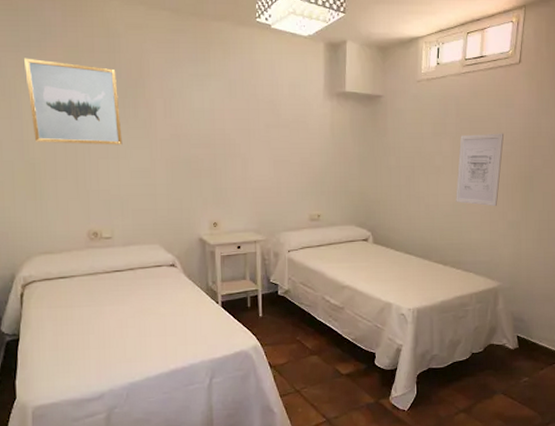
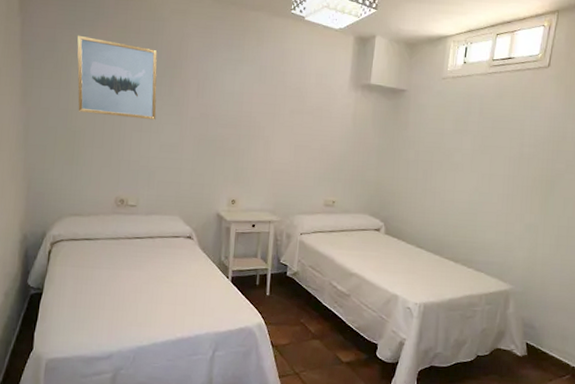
wall art: present [456,133,505,207] -> none [472,134,528,208]

